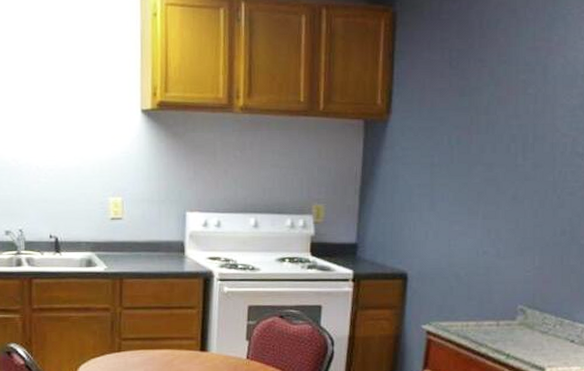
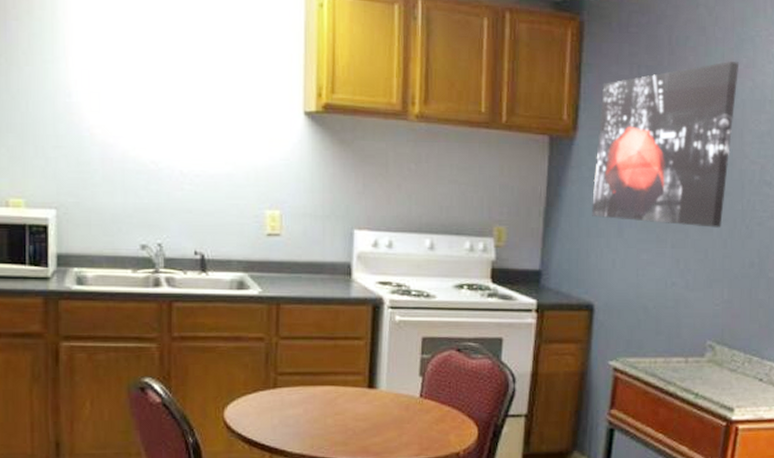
wall art: none [405,40,550,199] -> present [592,61,739,228]

